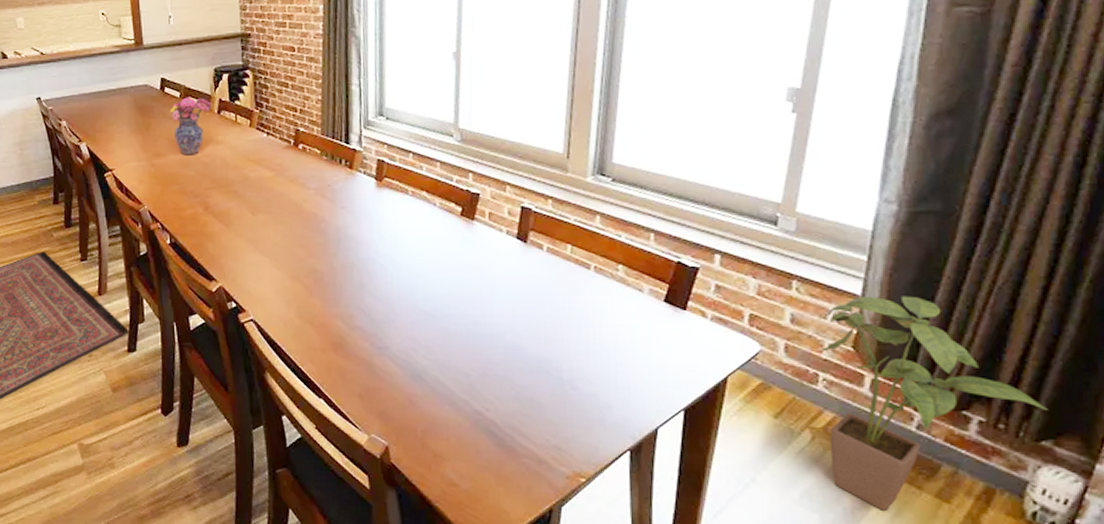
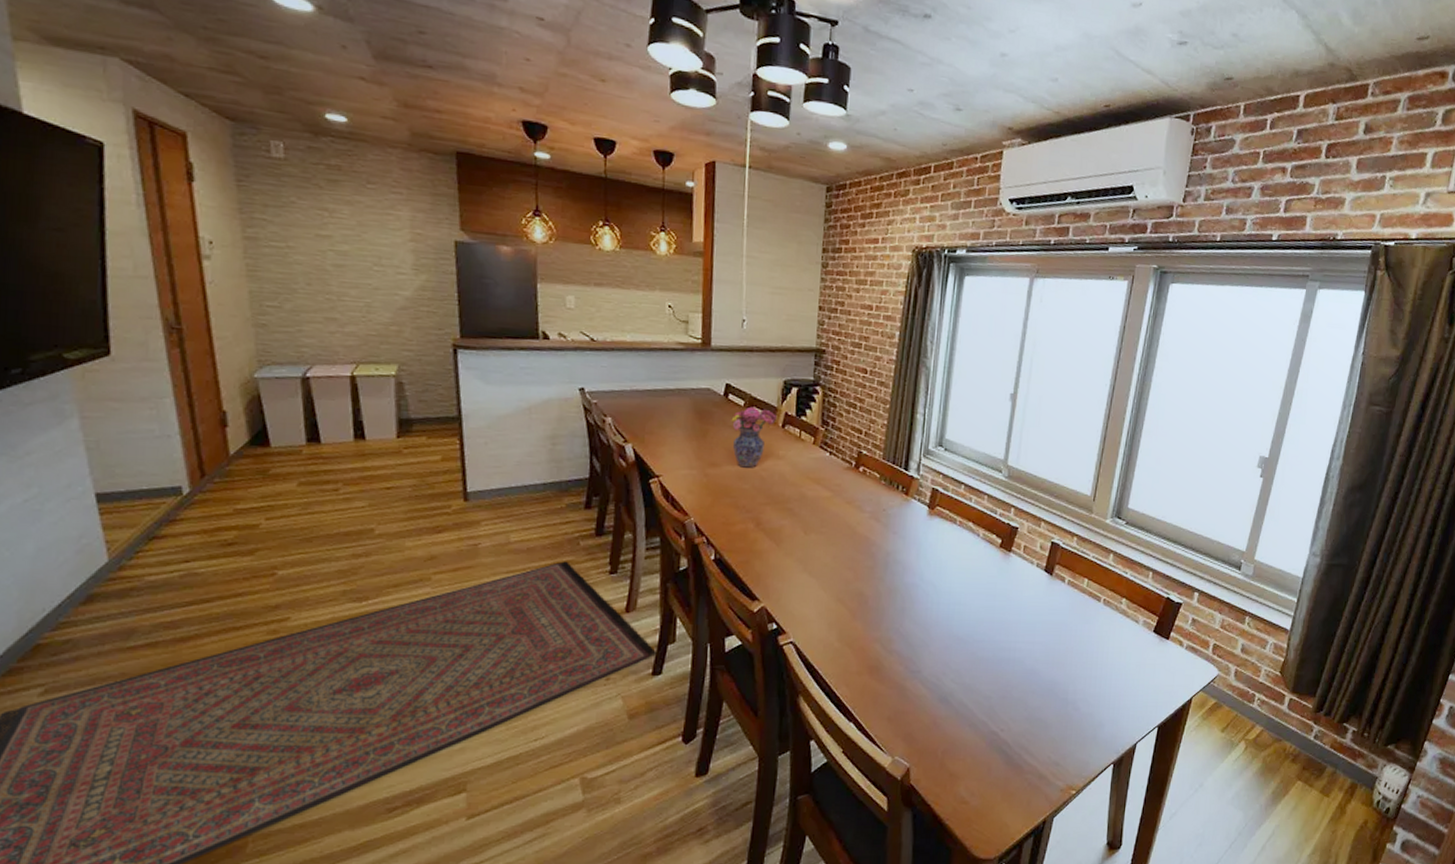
house plant: present [821,296,1048,512] -> none [1256,630,1394,807]

